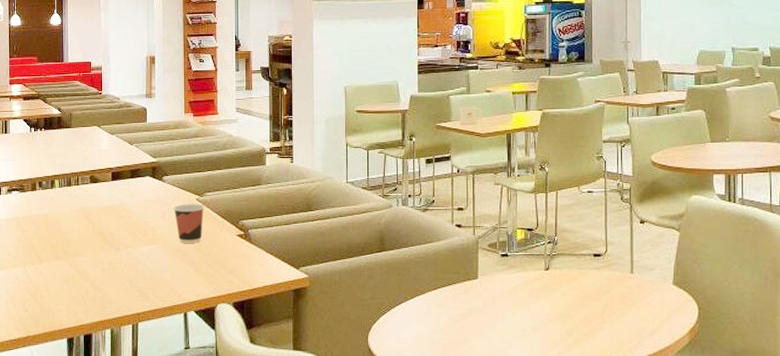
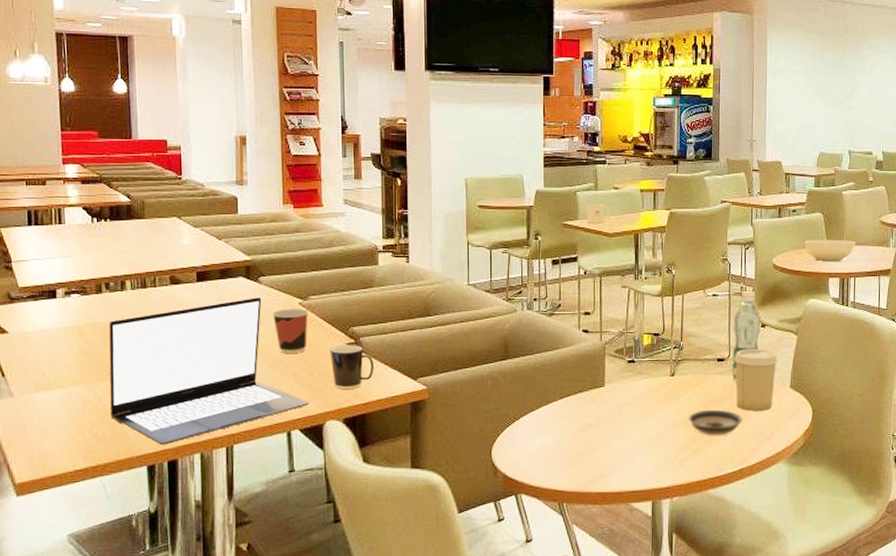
laptop: none [39,193,203,321] -> present [108,296,309,445]
mug: none [222,236,261,277] -> present [329,345,375,390]
saucer: none [564,304,622,330] -> present [688,409,743,435]
bottle: none [610,188,640,277] -> present [732,291,761,382]
cup: none [612,245,658,307] -> present [735,349,778,411]
bowl: none [684,136,743,157] -> present [803,239,856,261]

